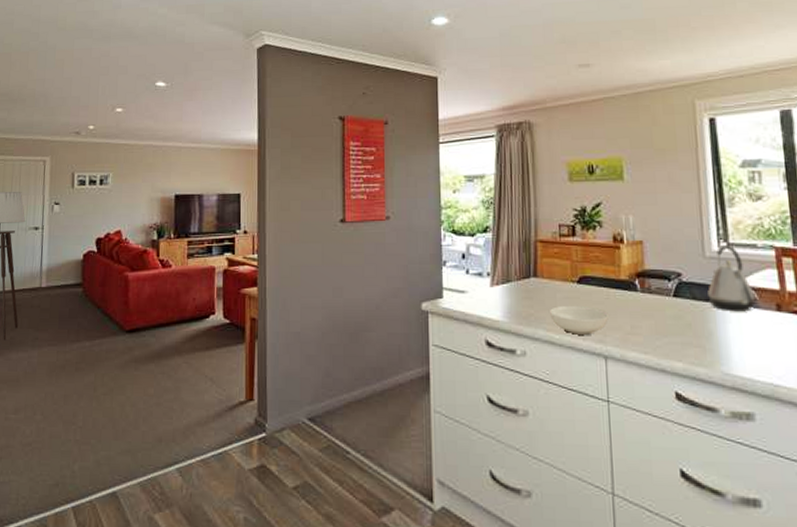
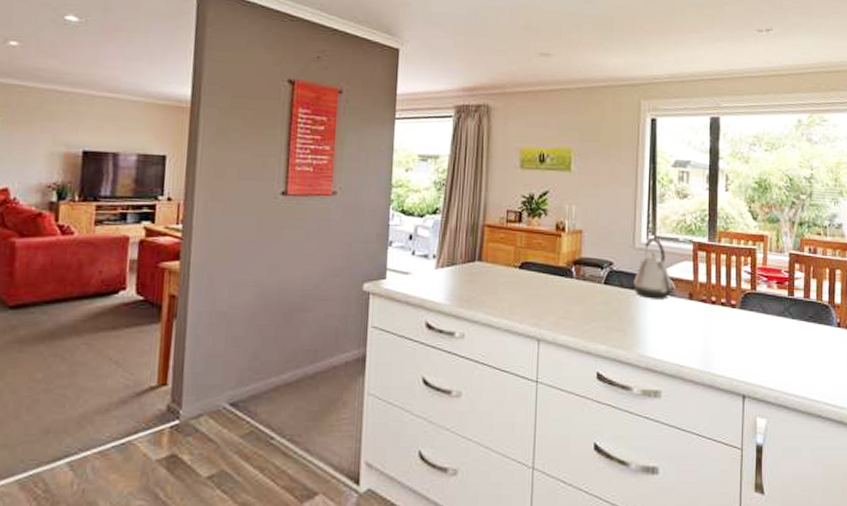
bowl: present [549,305,610,336] -> none [490,289,546,320]

